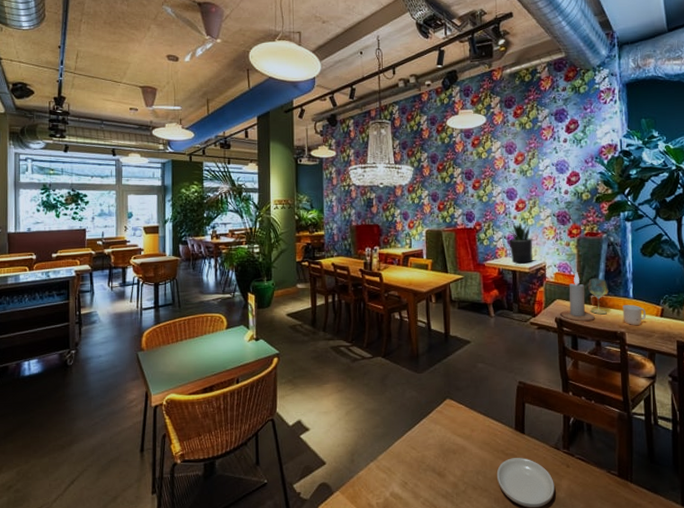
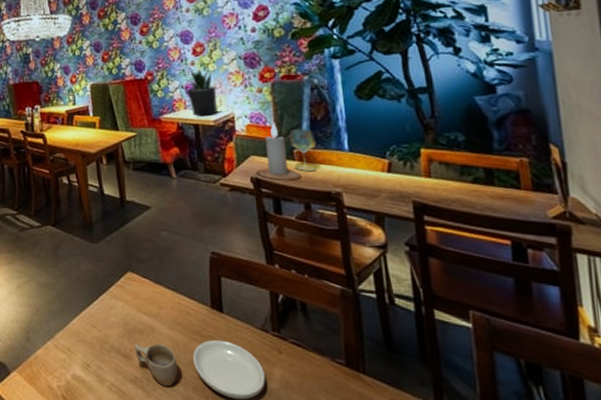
cup: none [447,462,483,499] -> present [134,344,178,386]
mug: present [622,304,646,326] -> none [335,158,368,185]

